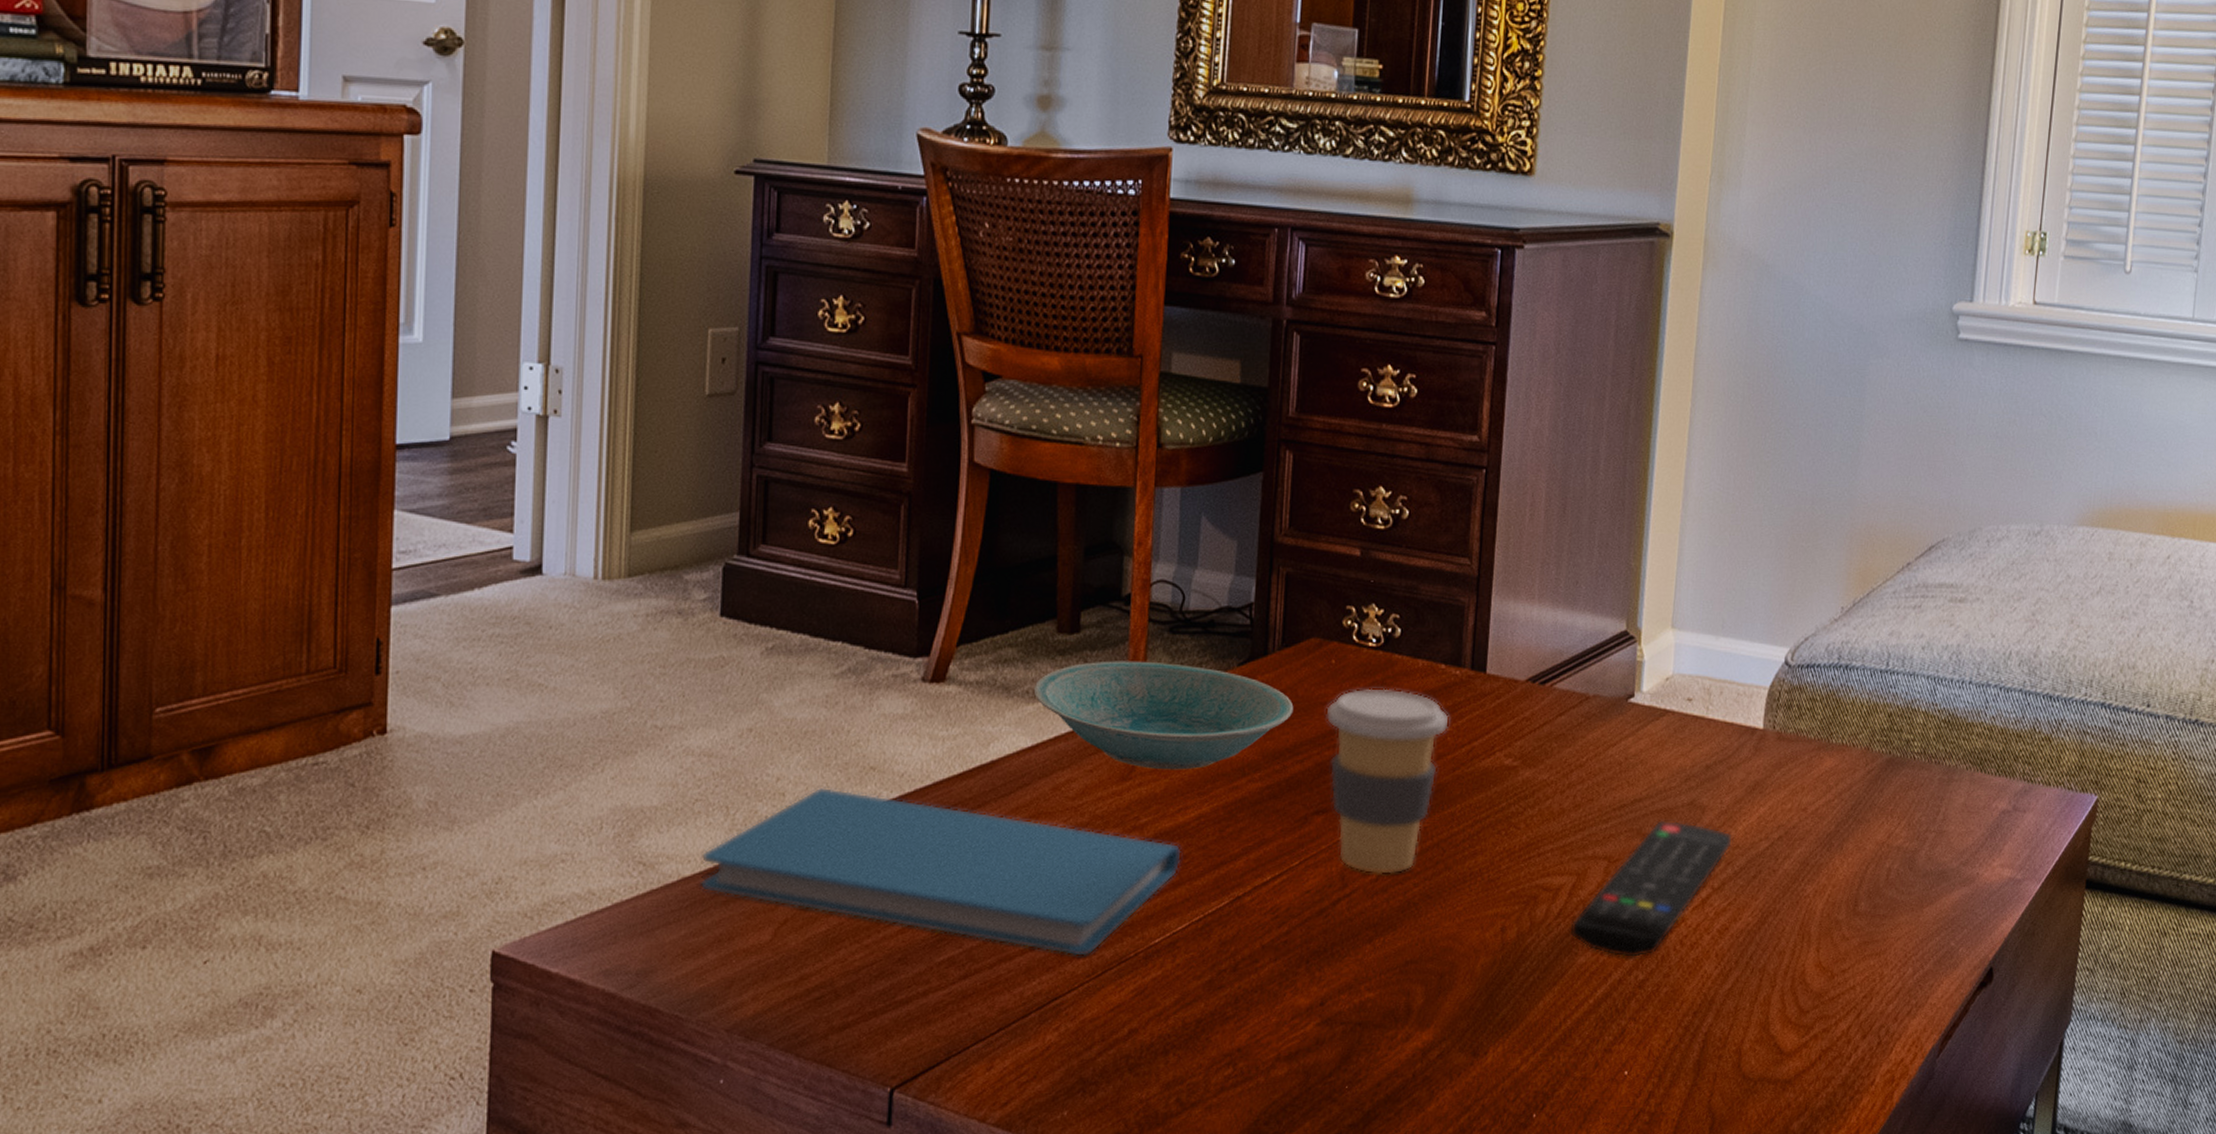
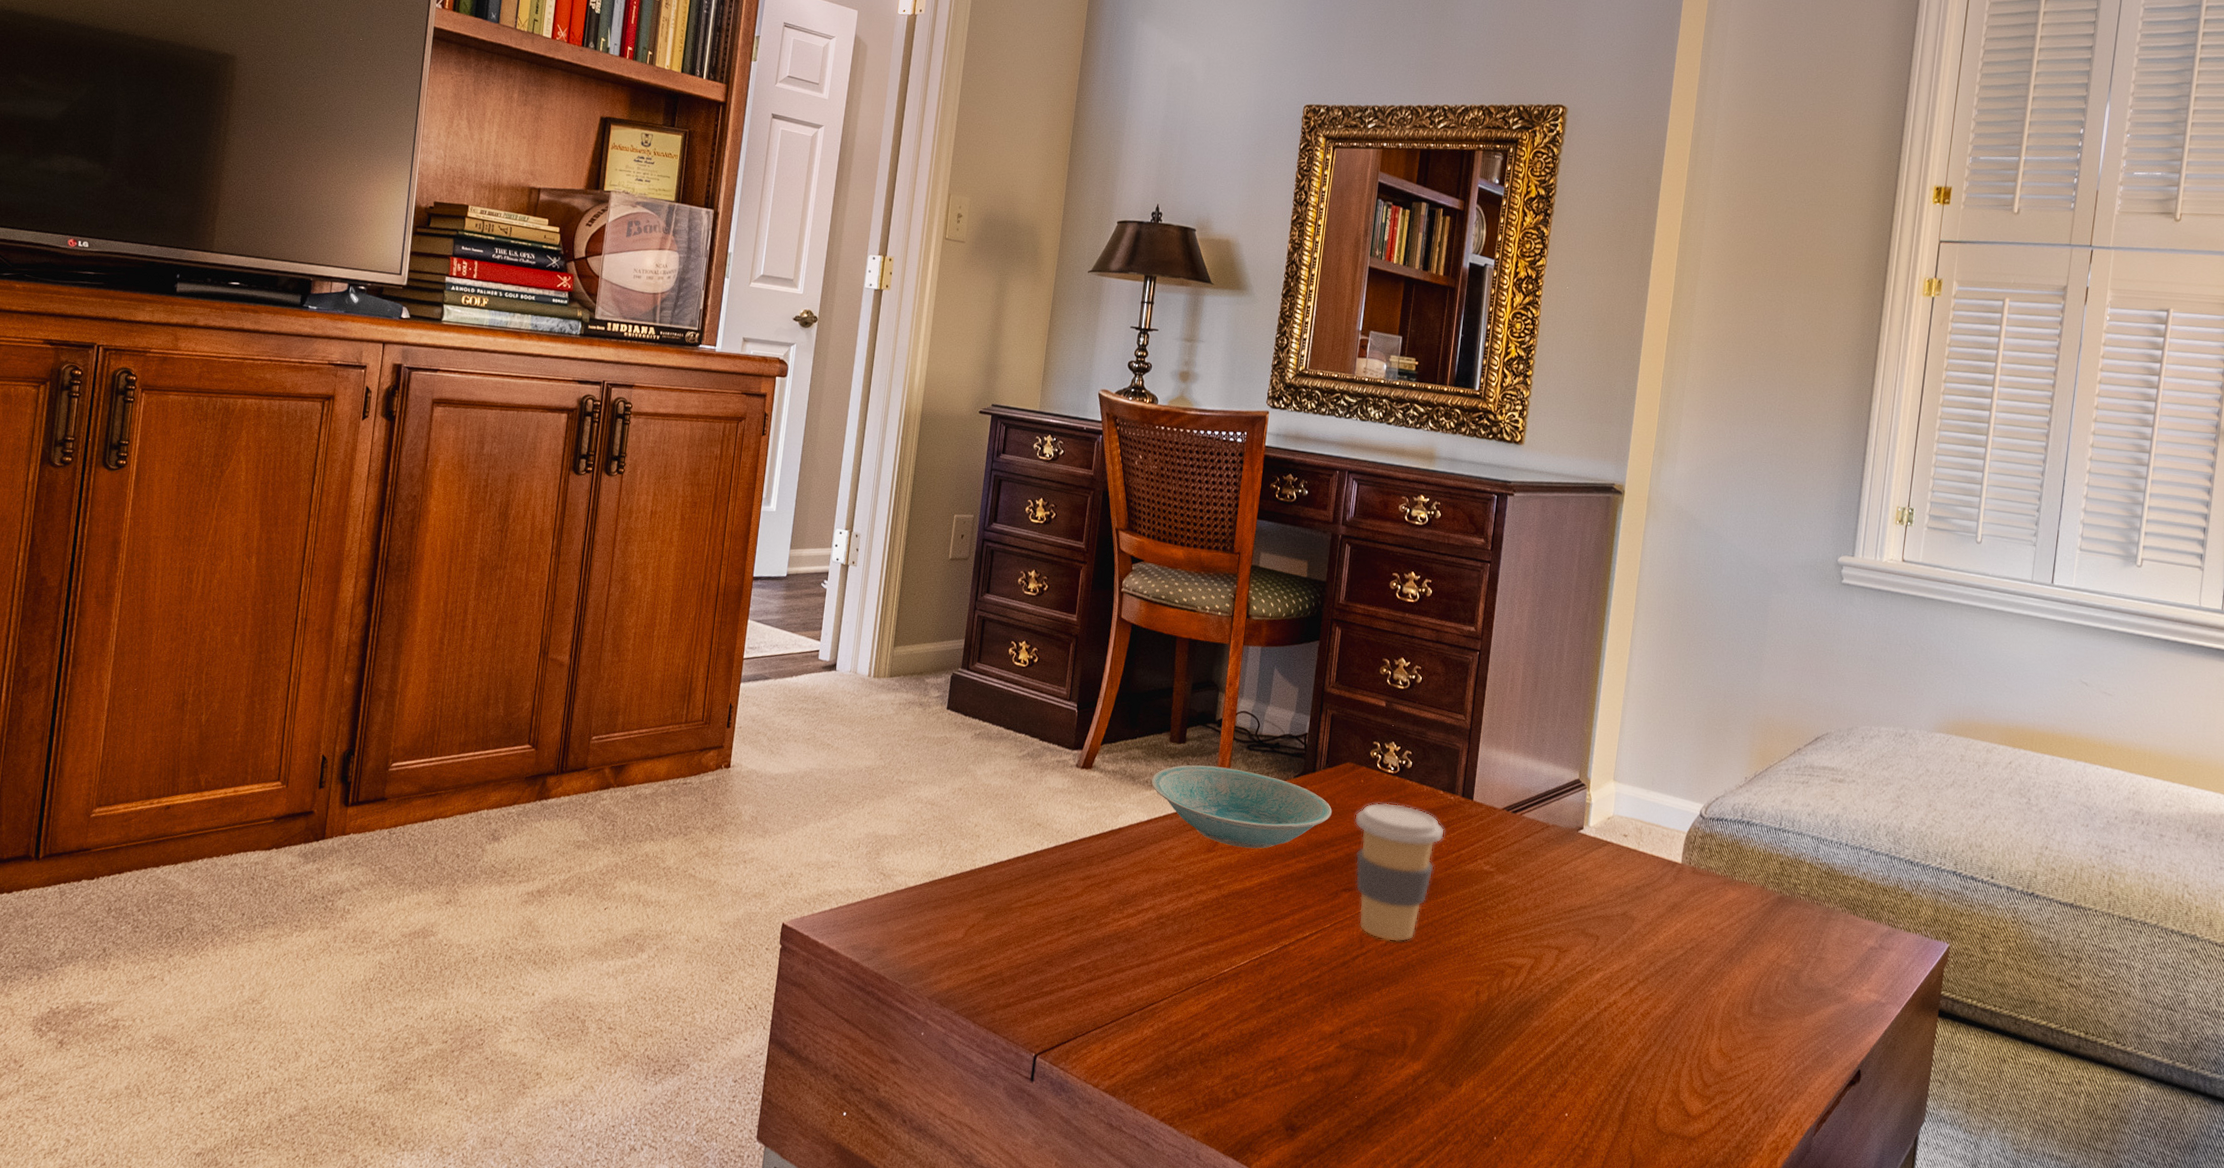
book: present [699,787,1181,956] -> none [919,834,1247,976]
remote control: present [1570,820,1734,958] -> none [1528,924,1656,1027]

